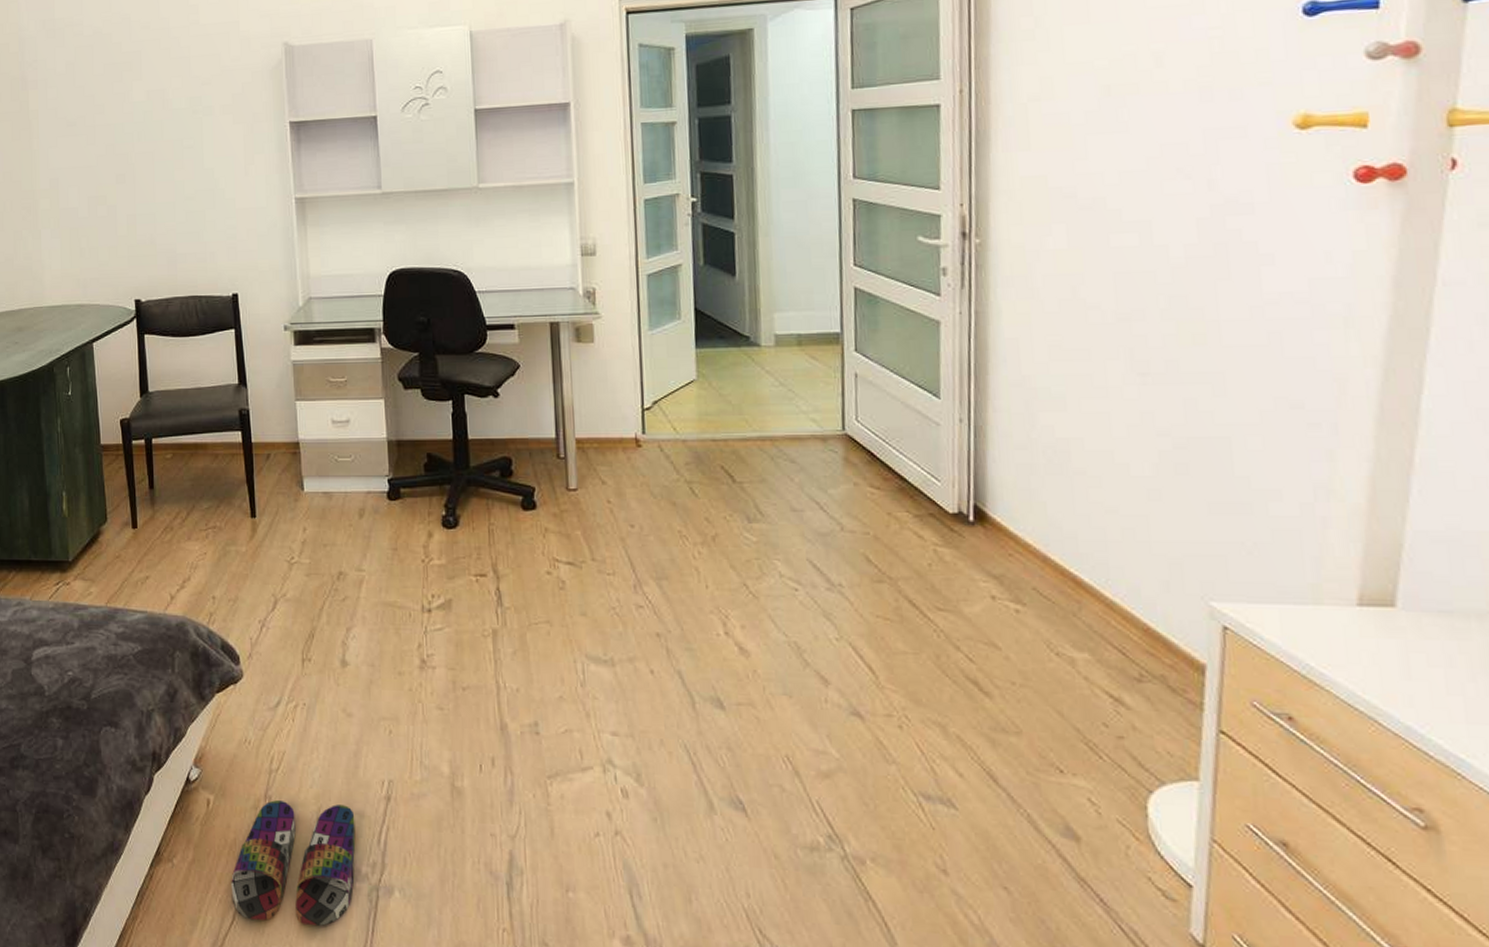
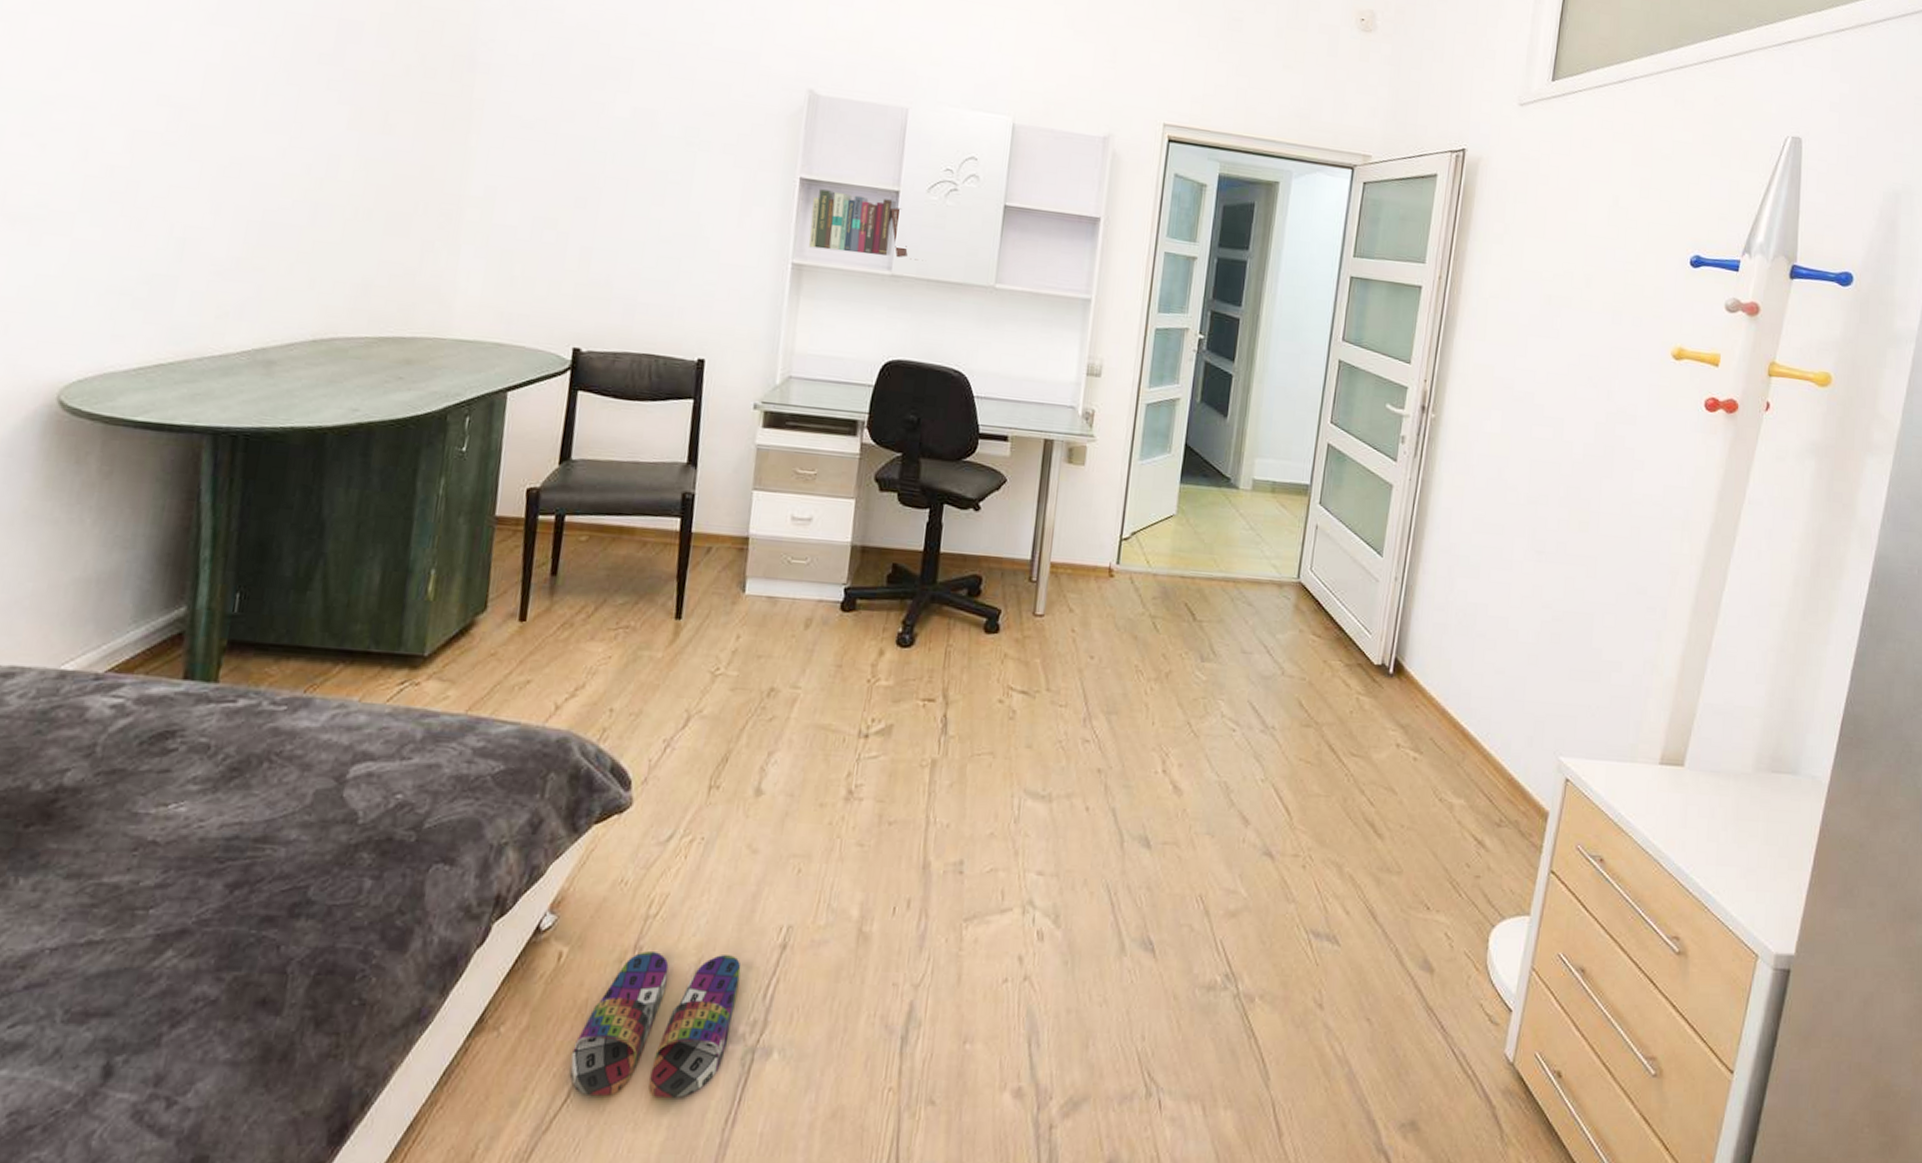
books: none [303,125,393,182] -> present [809,189,908,258]

